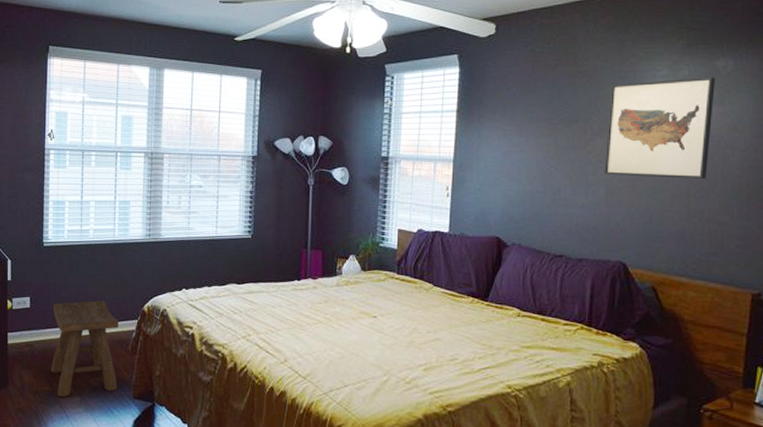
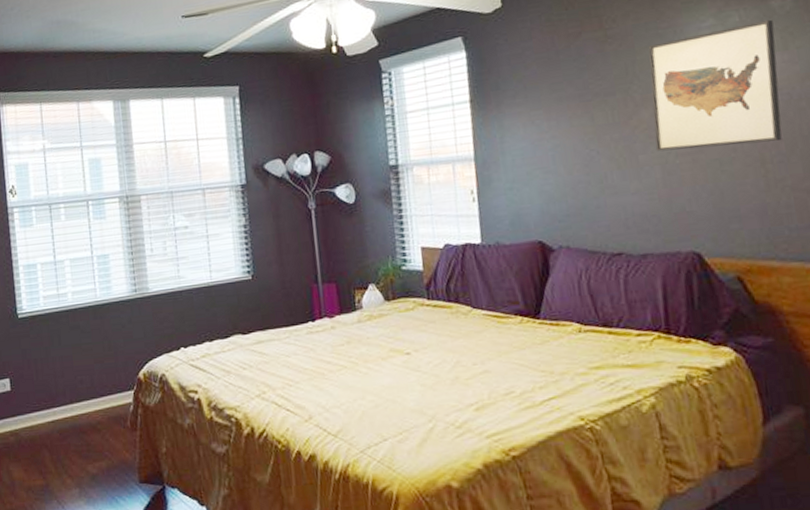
stool: present [50,300,119,397] -> none [37,372,120,491]

